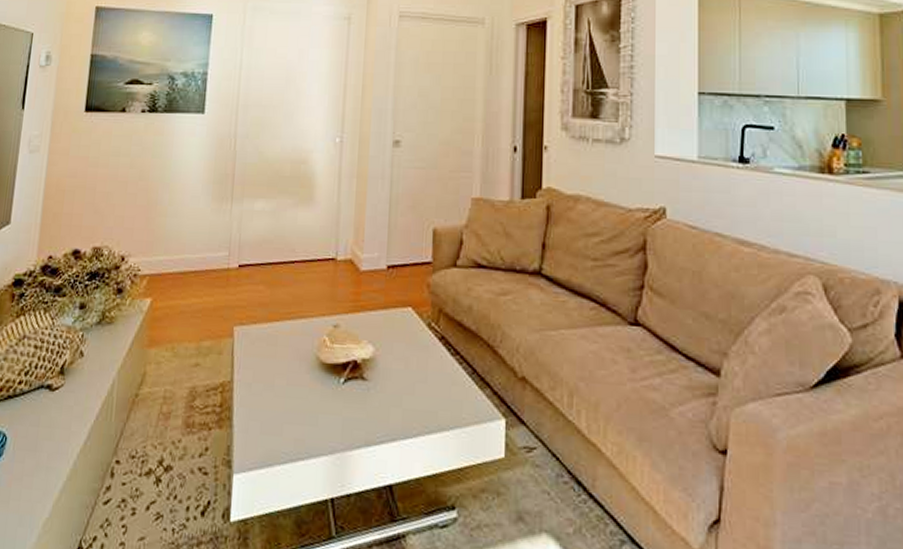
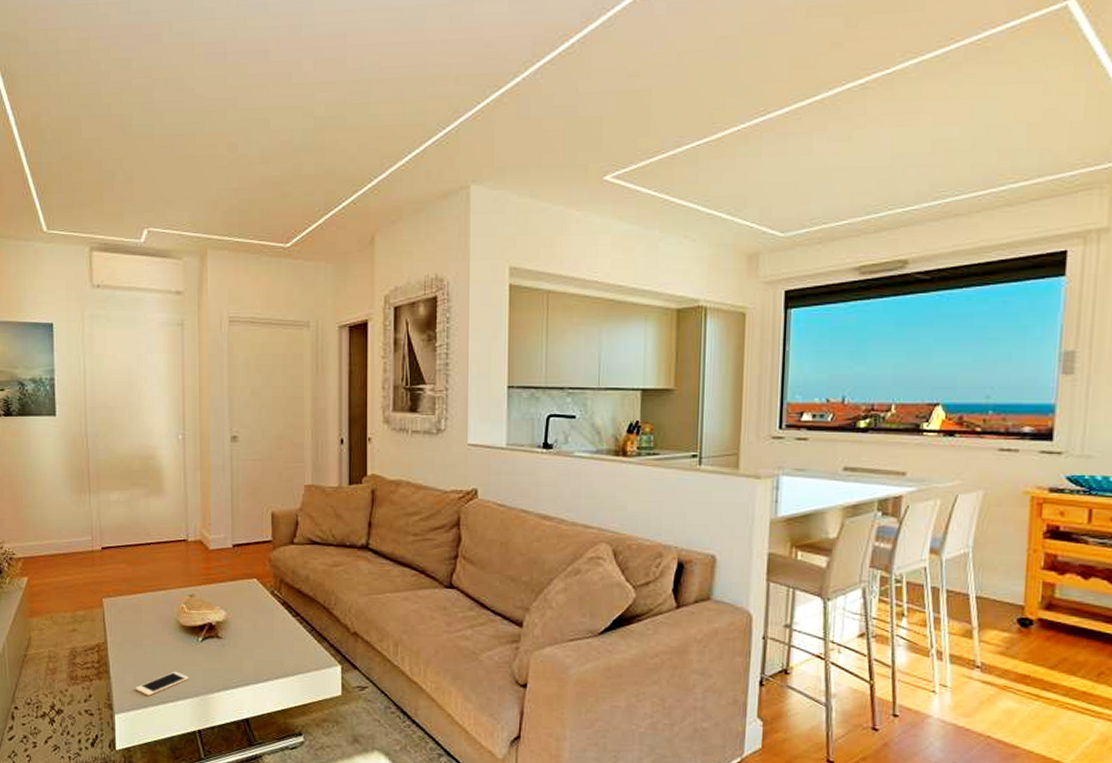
cell phone: none [260,420,325,451] -> present [135,671,189,696]

